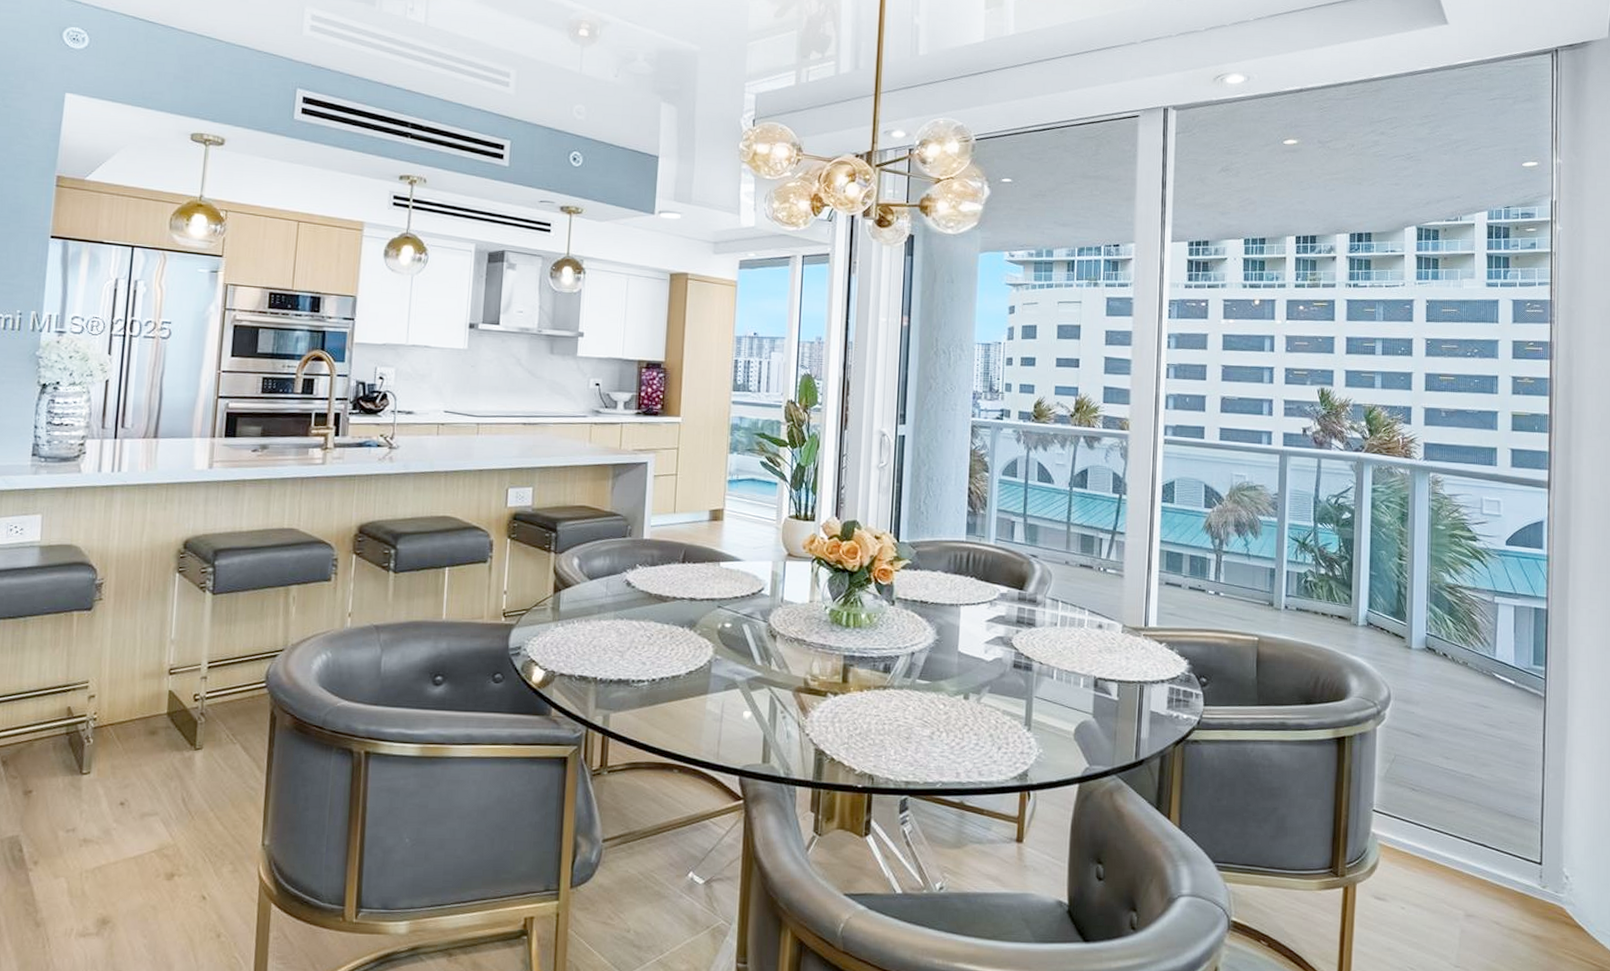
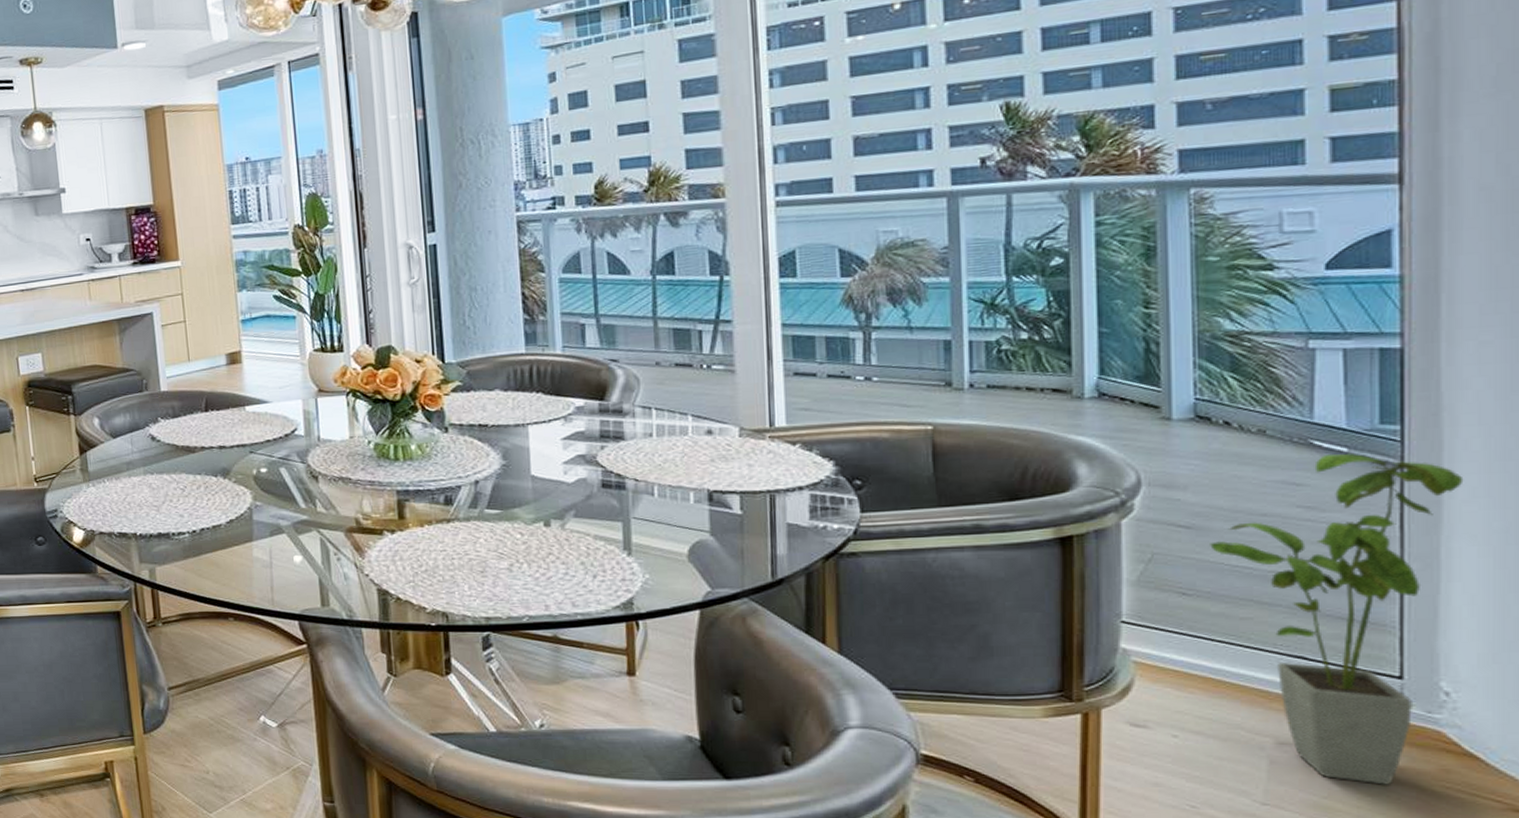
house plant: none [1431,684,1579,951] -> present [1210,453,1464,785]

